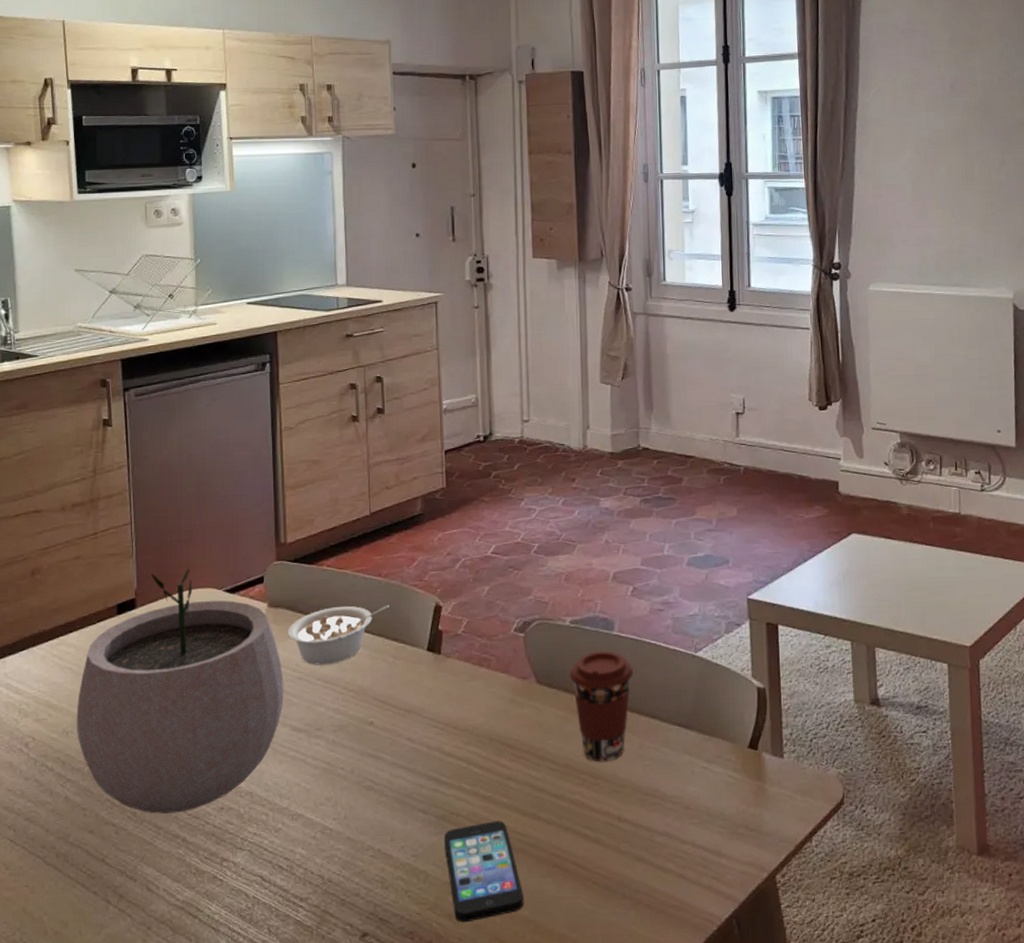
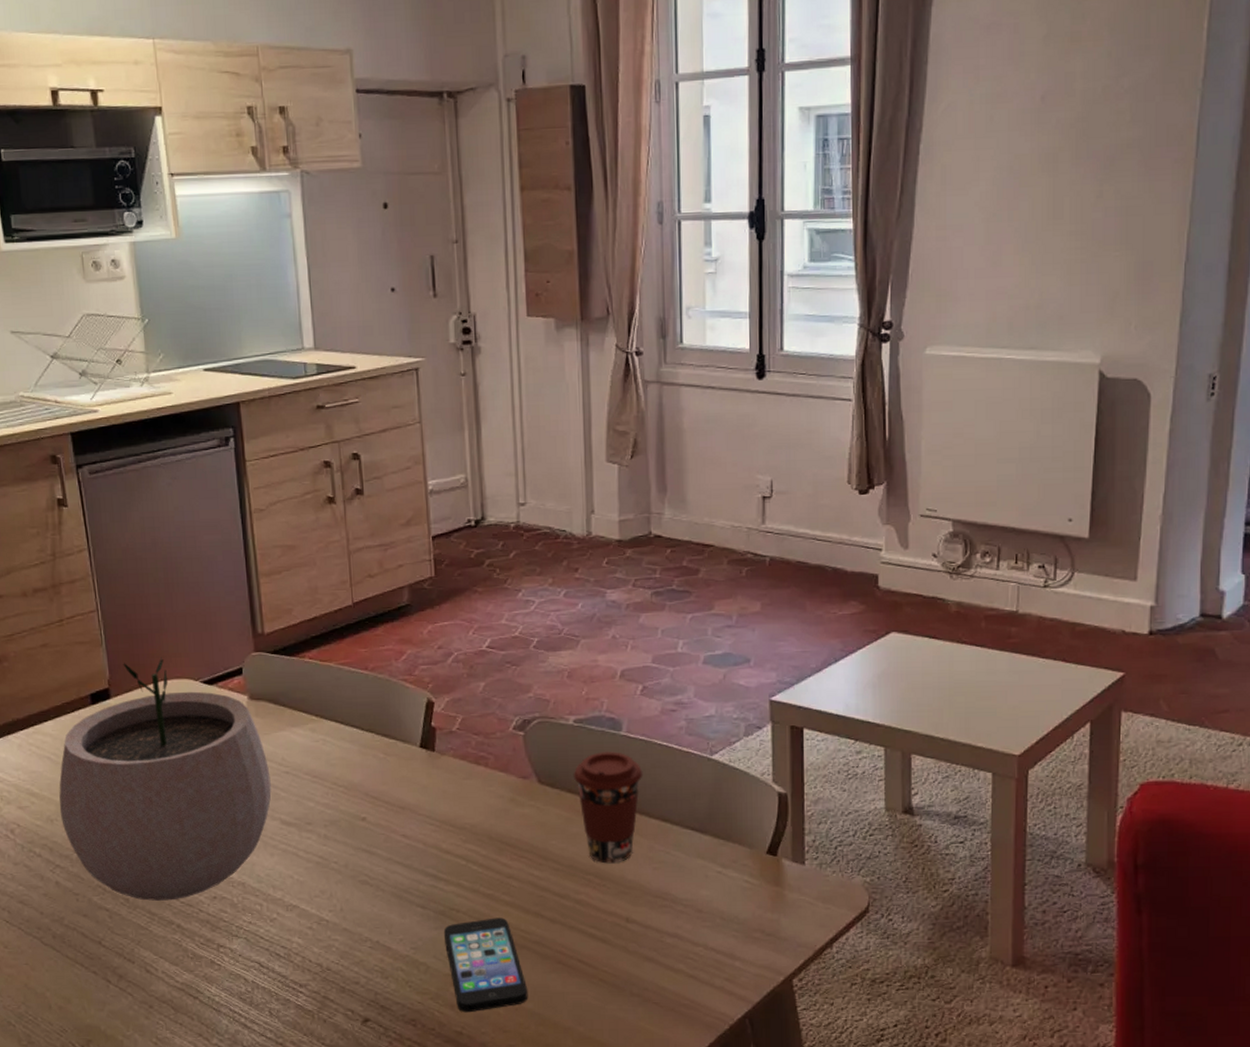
legume: present [288,605,389,665] -> none [271,700,378,760]

